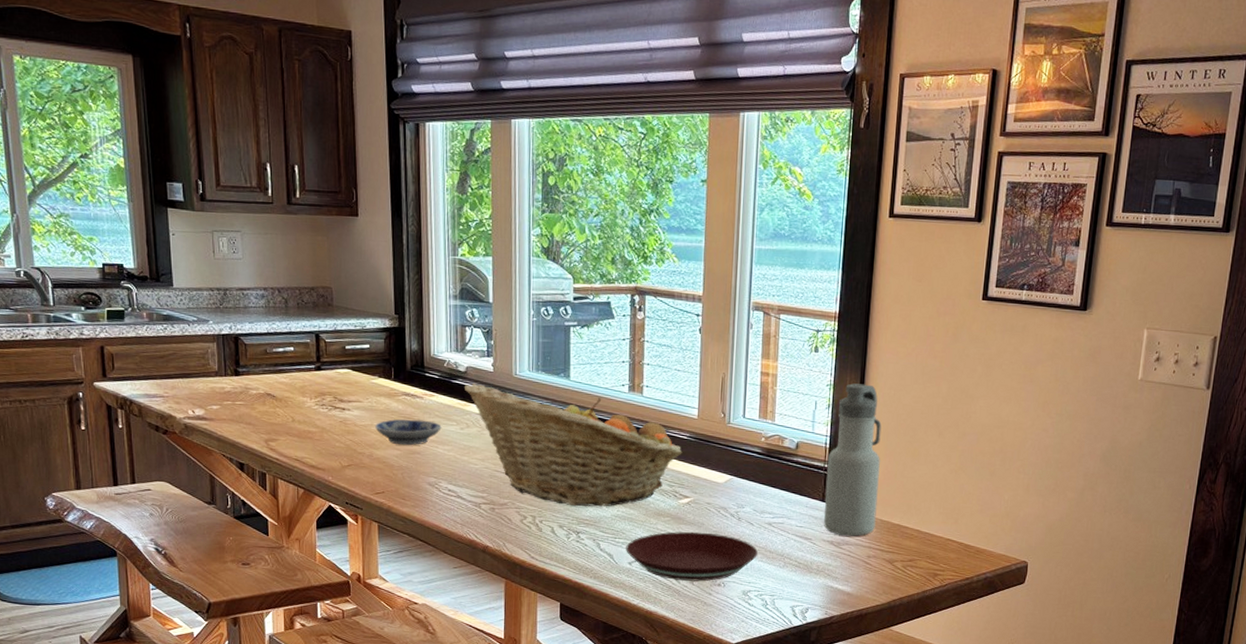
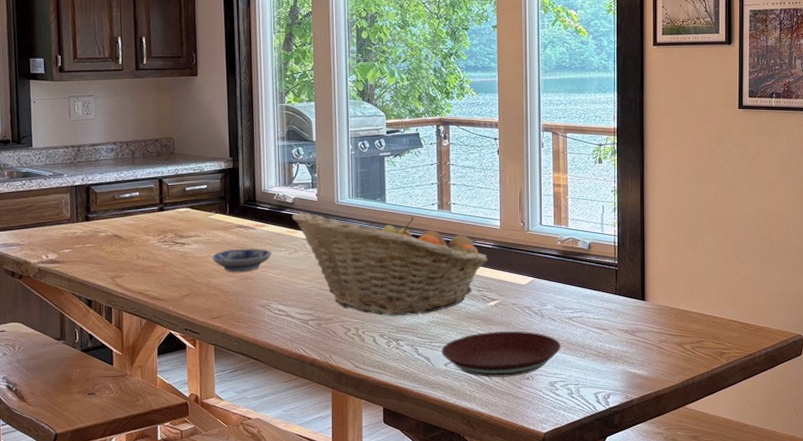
water bottle: present [823,383,882,537] -> none [617,188,665,324]

